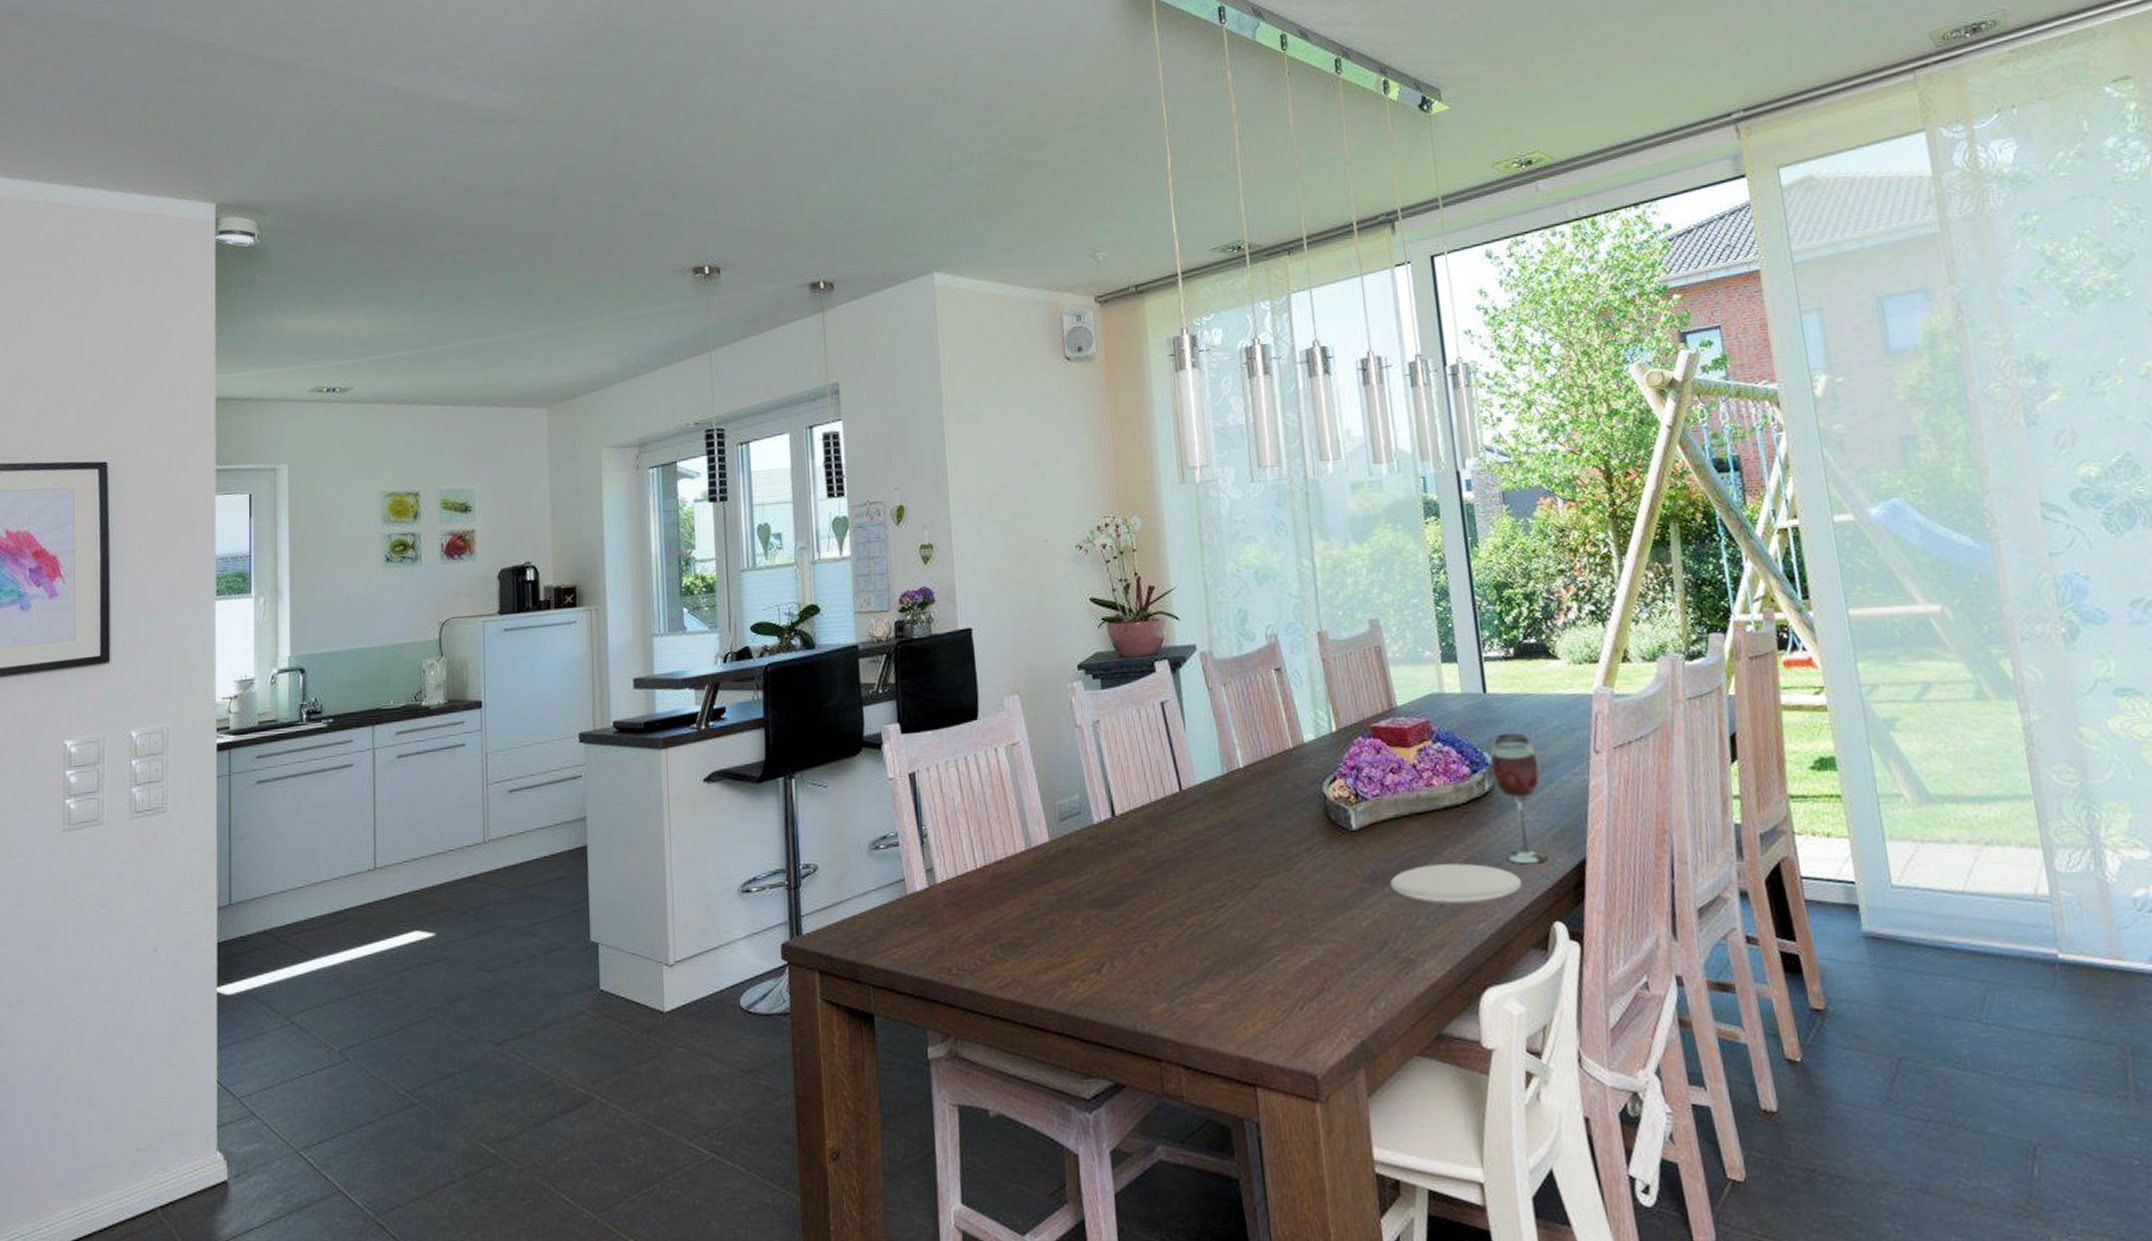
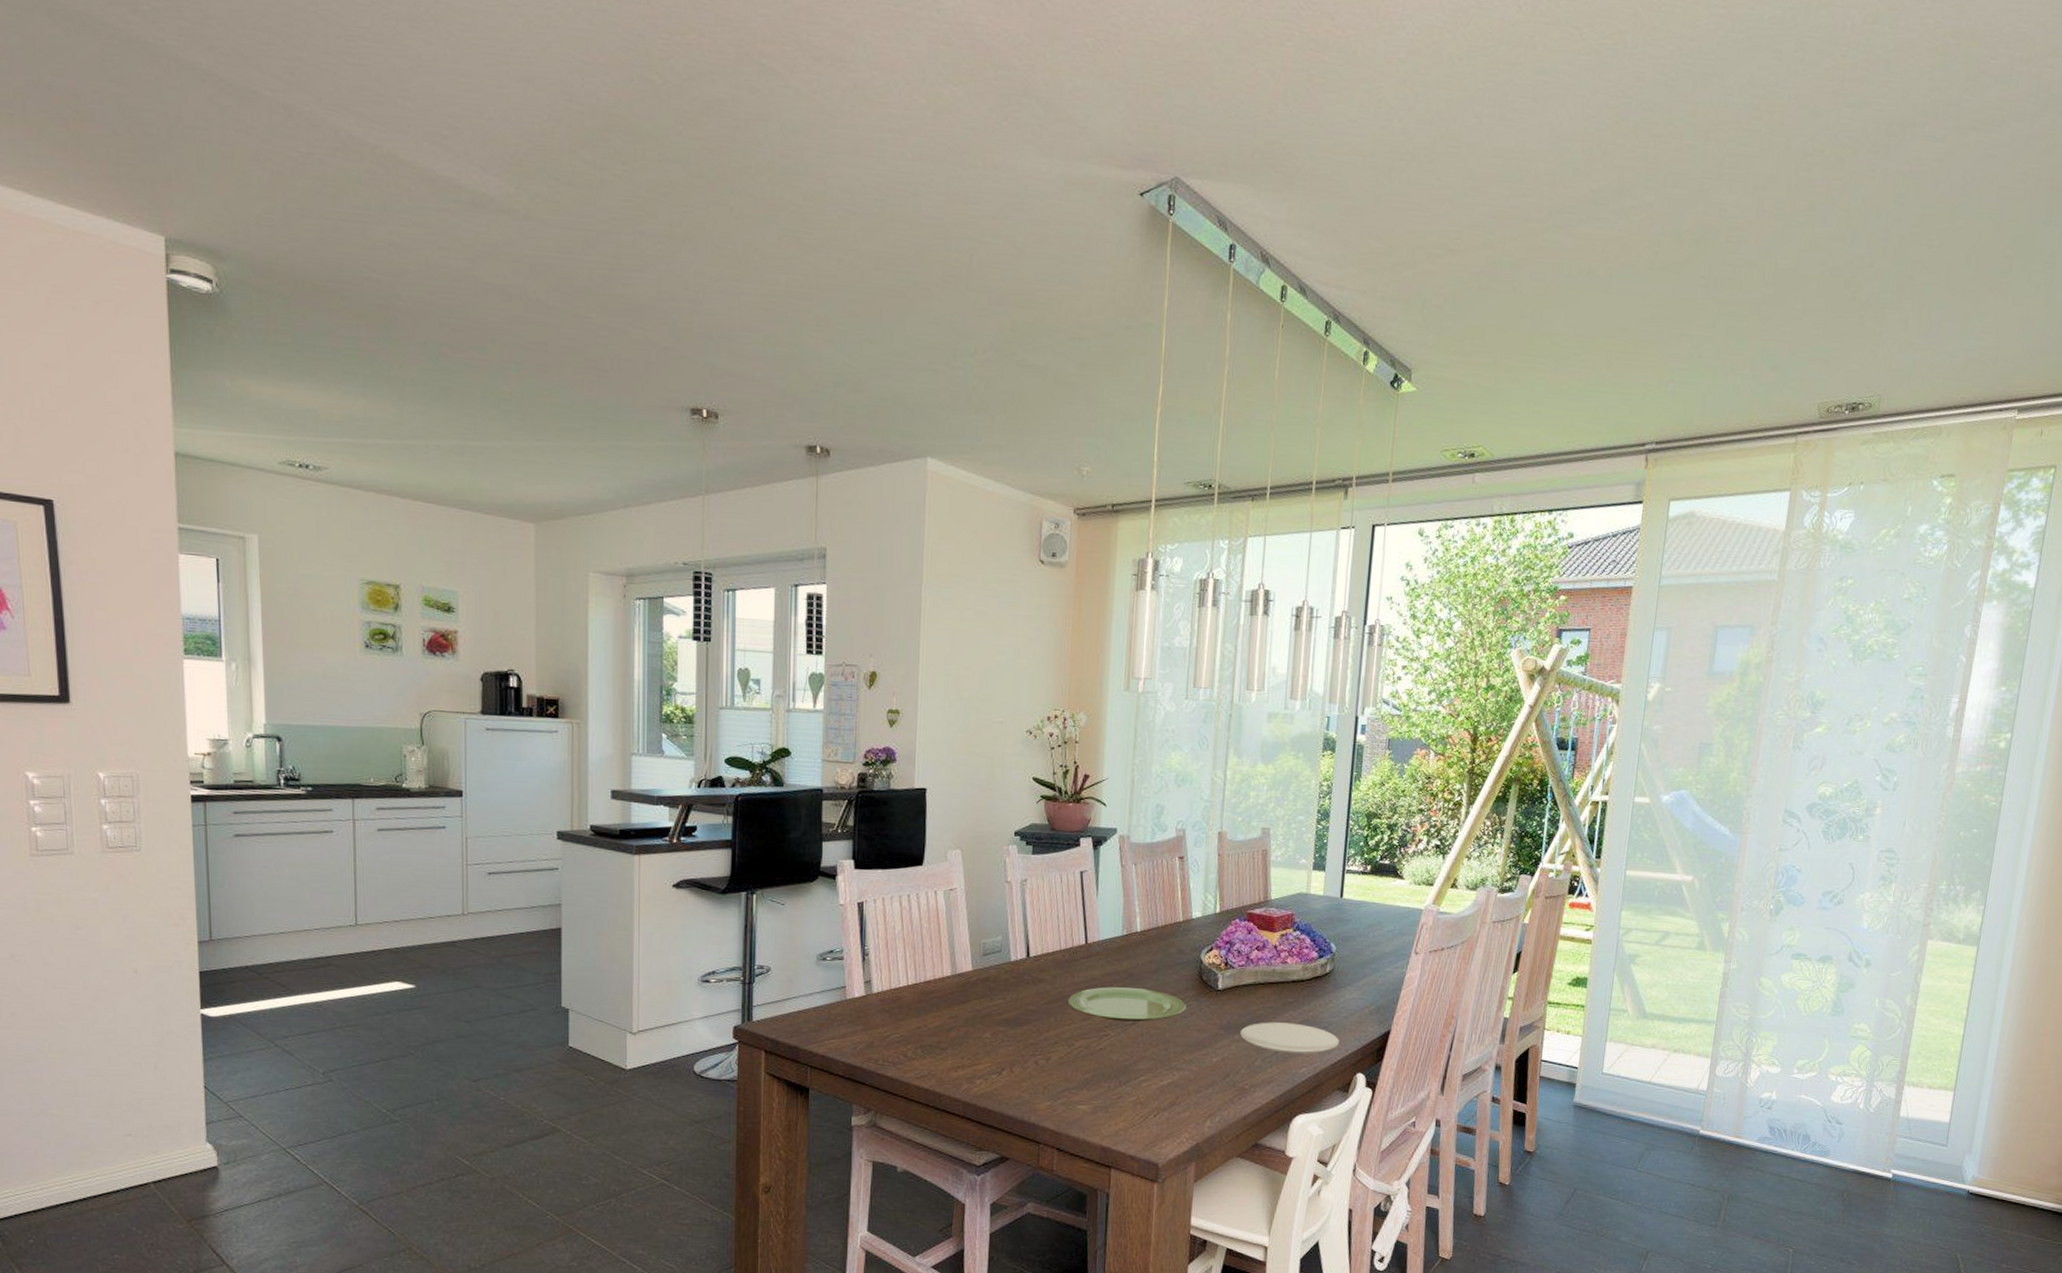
plate: none [1168,839,1317,886] -> present [1067,987,1186,1022]
wineglass: present [1489,733,1548,865] -> none [1332,931,1372,1030]

